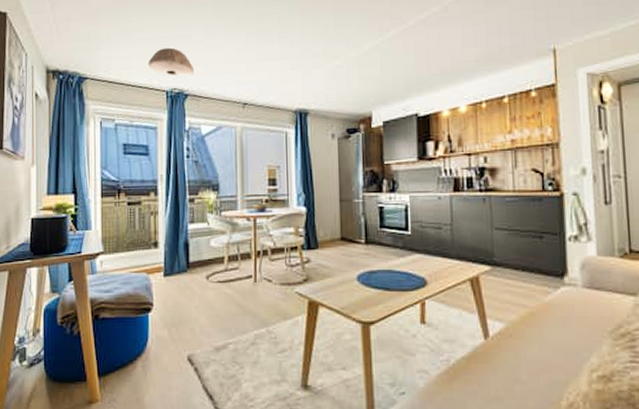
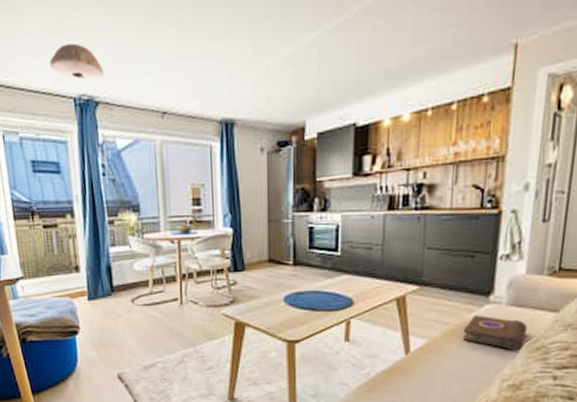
book: none [541,298,609,337] -> present [463,315,528,351]

